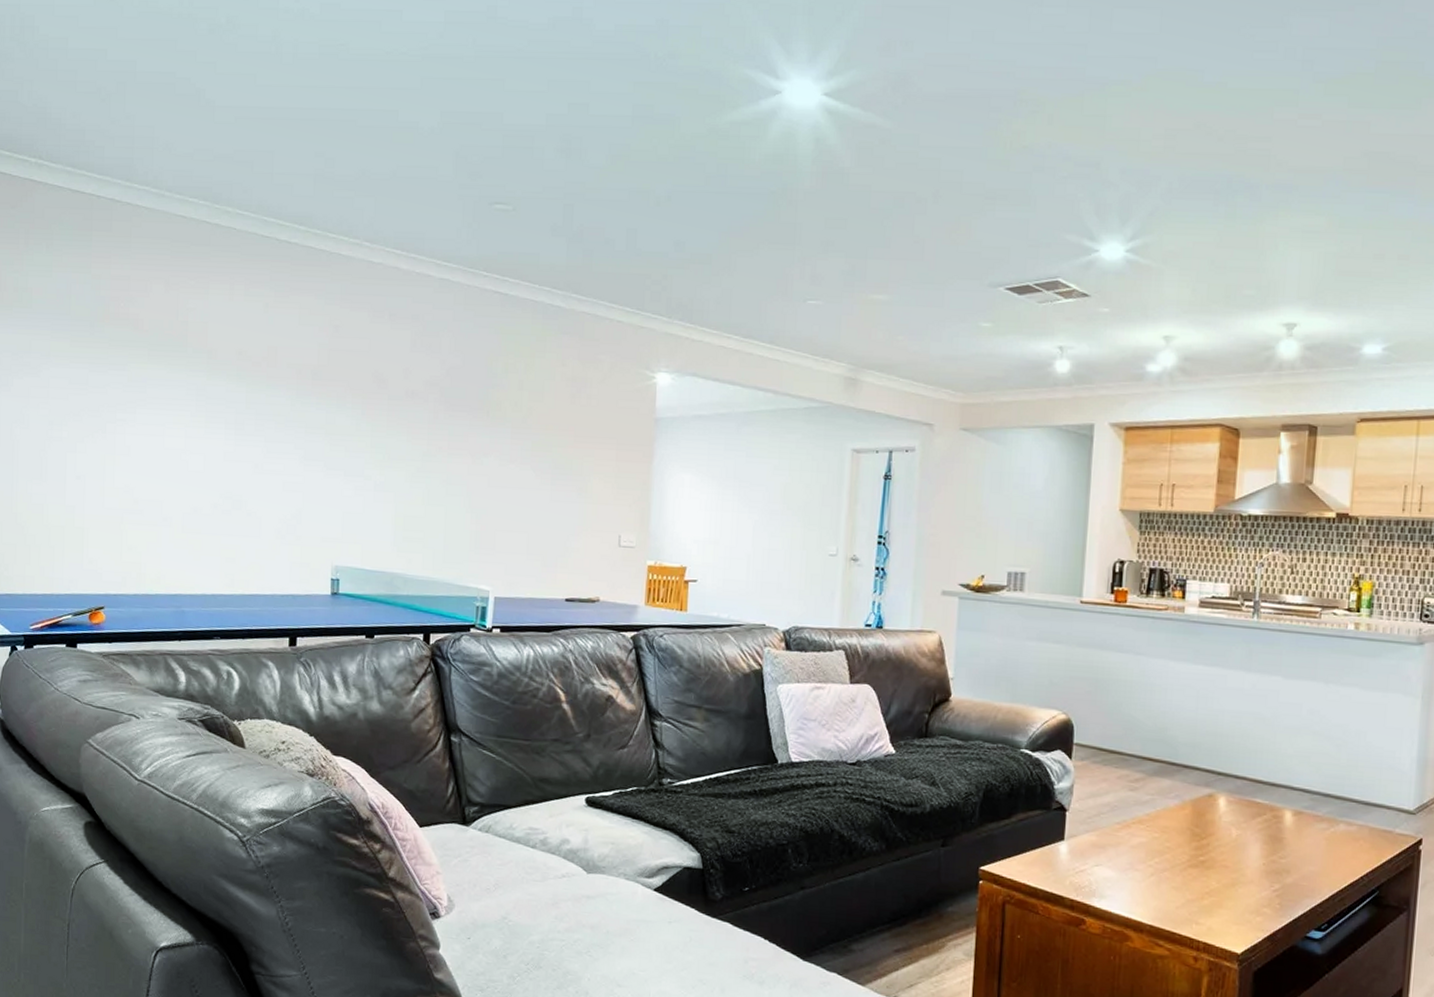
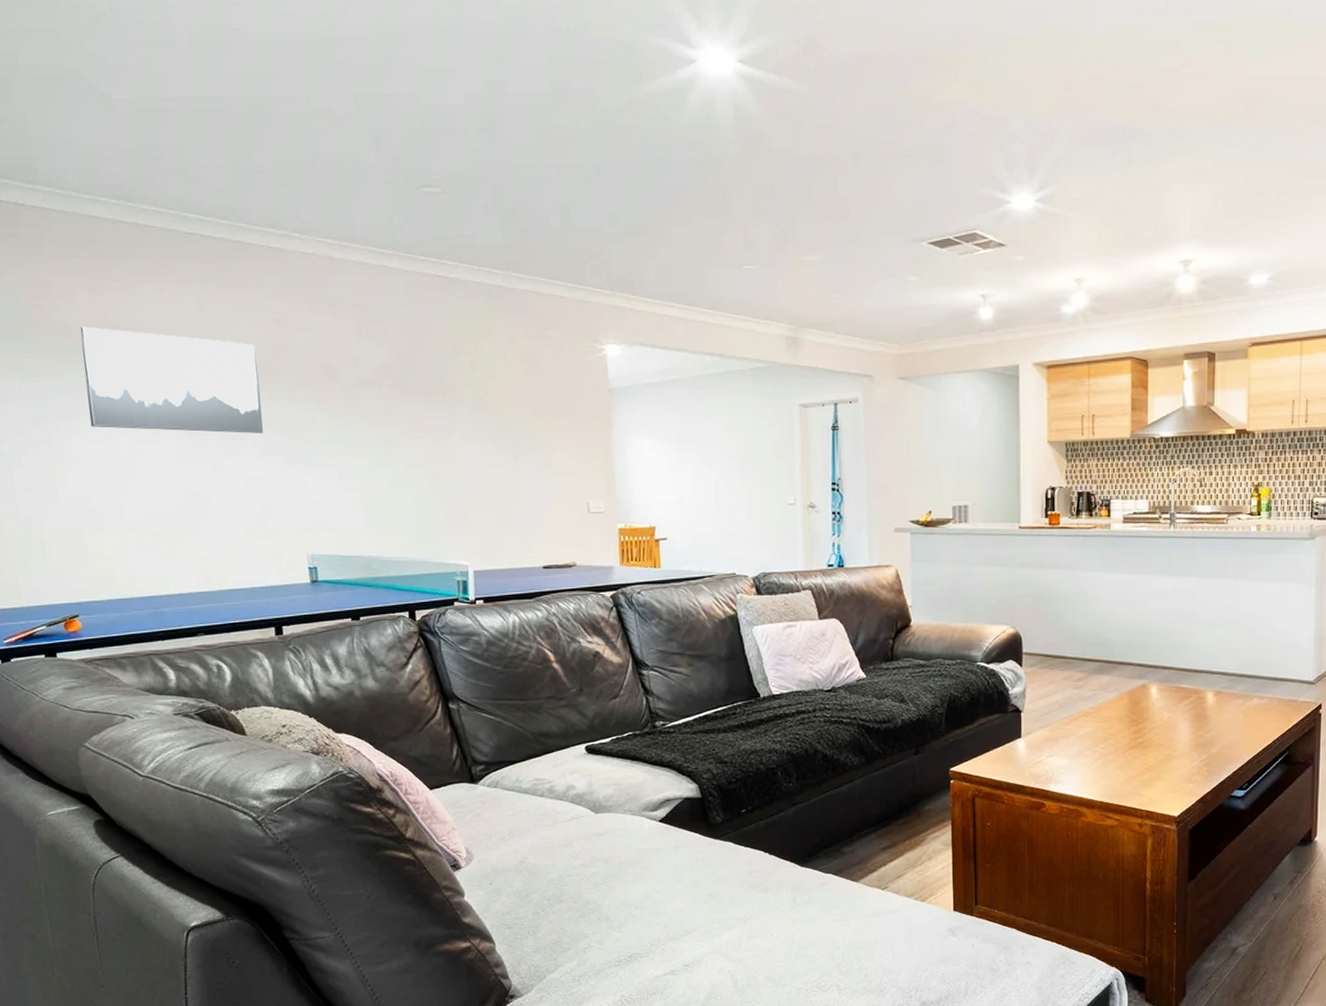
wall art: none [146,321,313,438] -> present [80,326,263,434]

